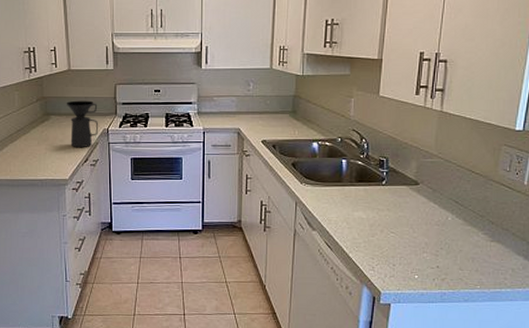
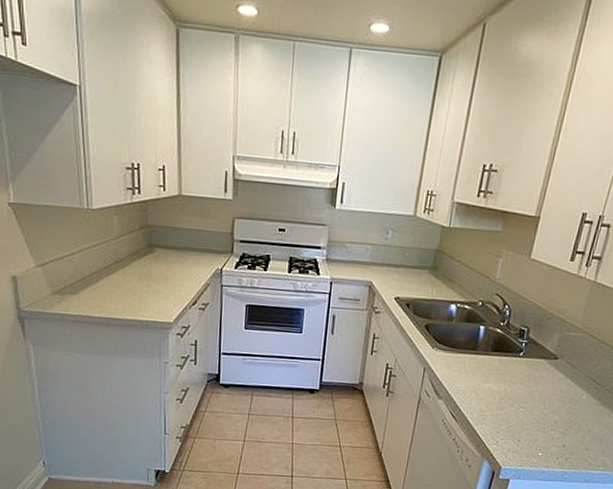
coffee maker: present [66,100,99,148] -> none [174,232,212,289]

